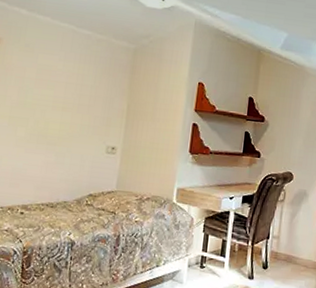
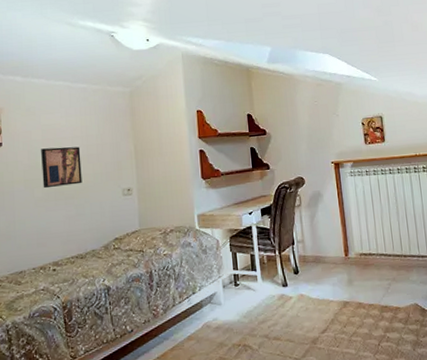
wall art: none [27,88,73,132] -> present [41,146,82,189]

